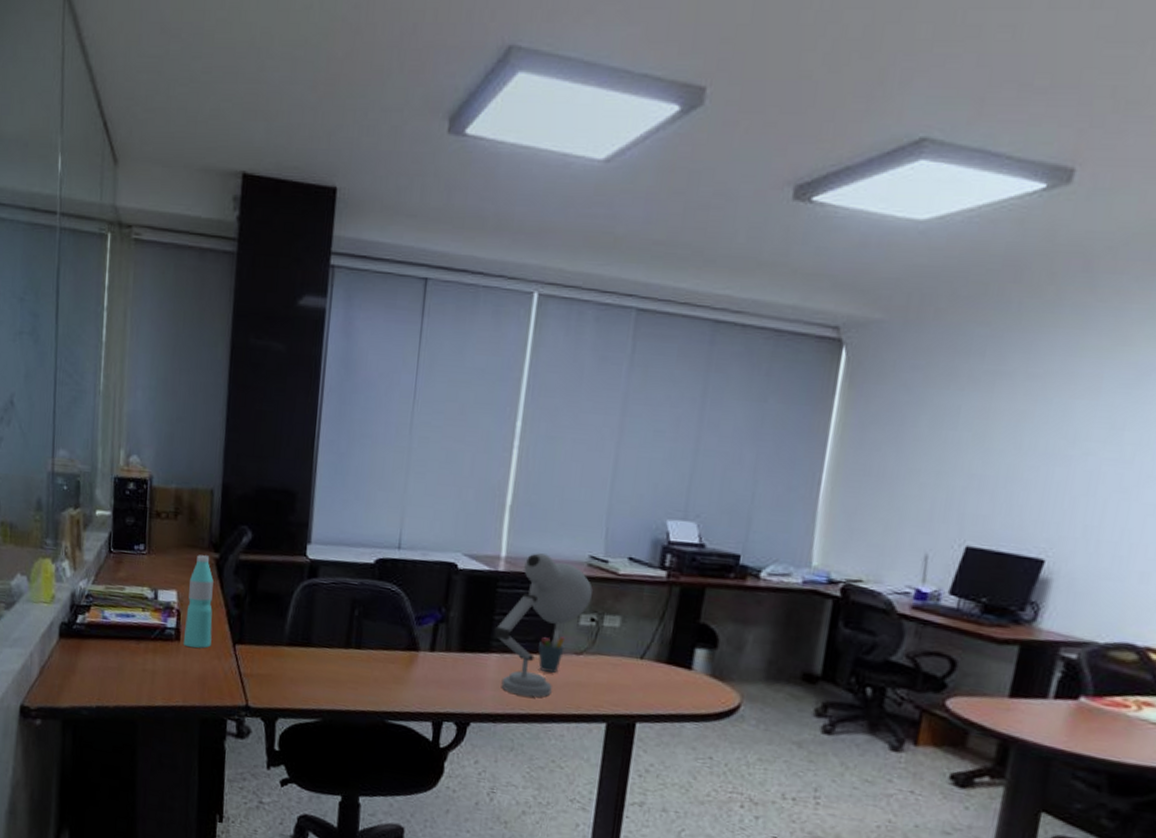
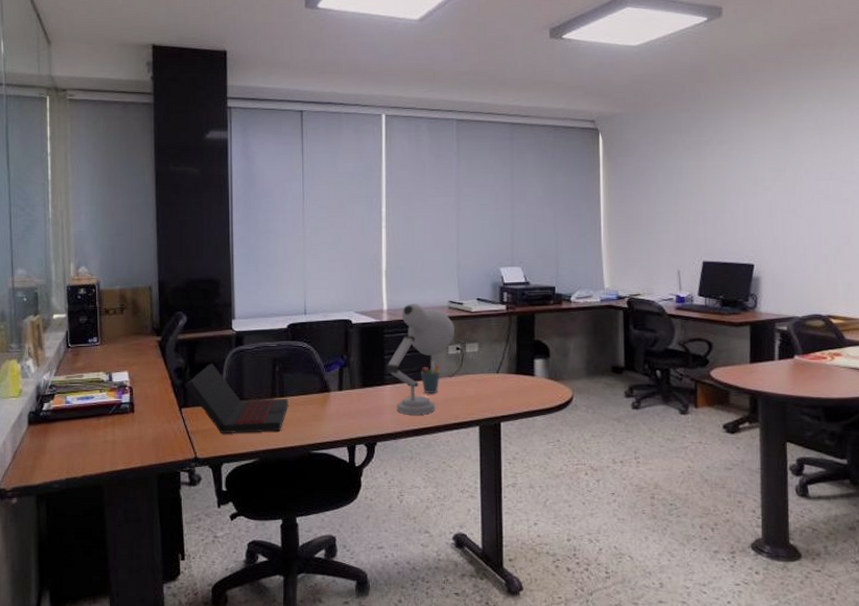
water bottle: present [184,555,214,649] -> none [137,340,161,417]
laptop: none [242,594,366,690] -> present [185,362,289,433]

